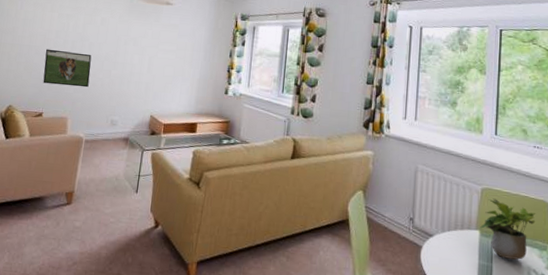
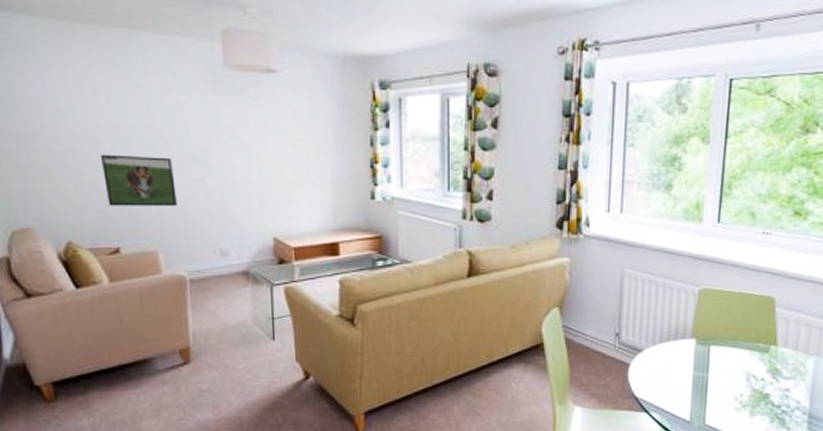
potted plant: present [480,198,536,260] -> none [696,300,760,367]

